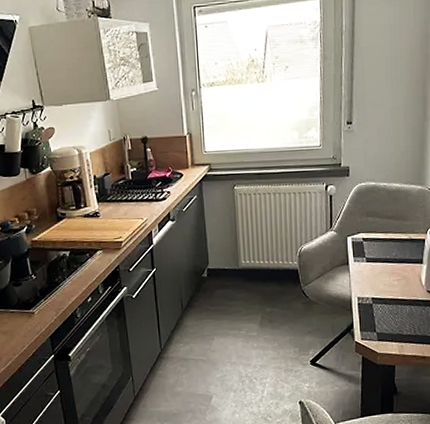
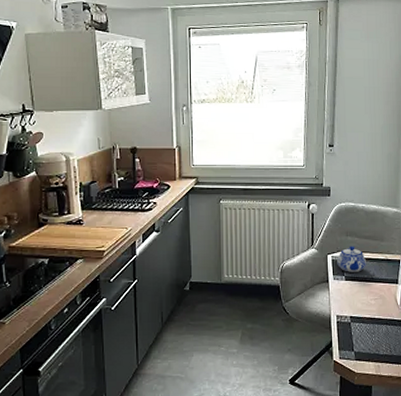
teapot: none [357,226,388,254] -> present [337,246,366,272]

